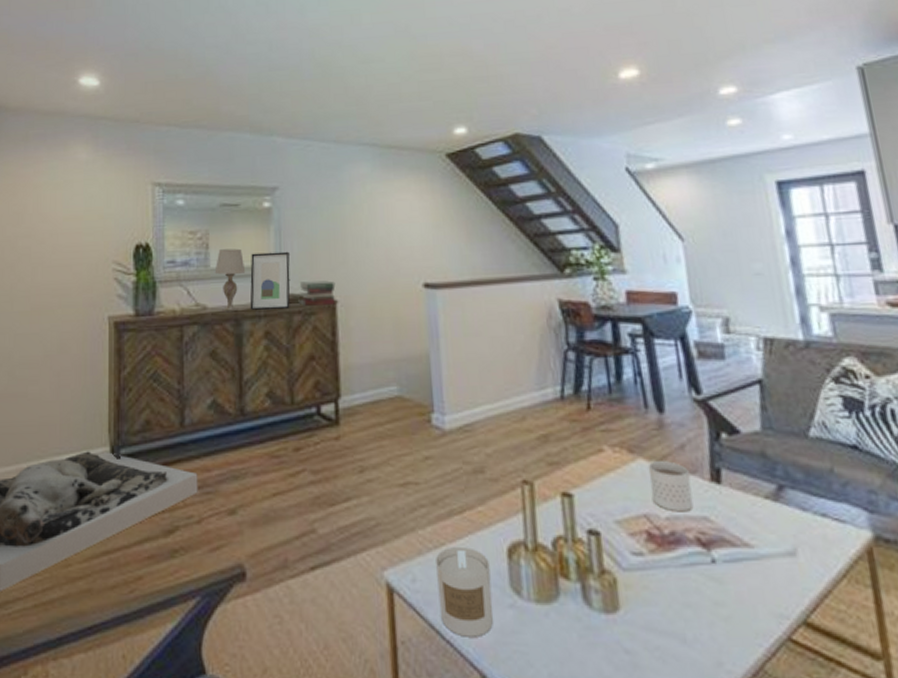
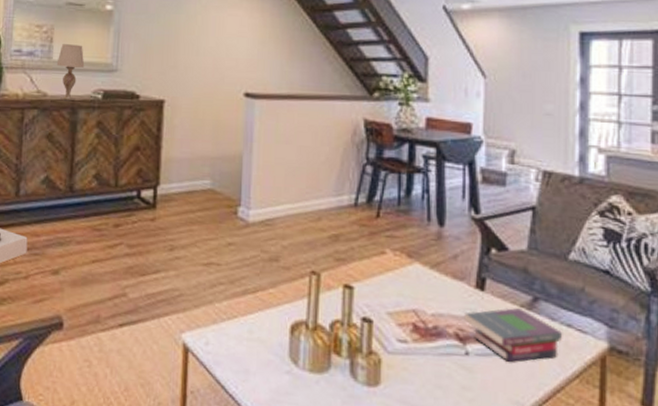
picture frame: present [249,251,291,311] -> none [85,50,127,104]
books: present [298,280,336,306] -> none [130,80,165,104]
candle: present [434,546,493,637] -> none [226,319,274,394]
mug: present [647,461,694,512] -> none [422,266,458,311]
books: none [703,499,820,566] -> present [464,307,563,362]

